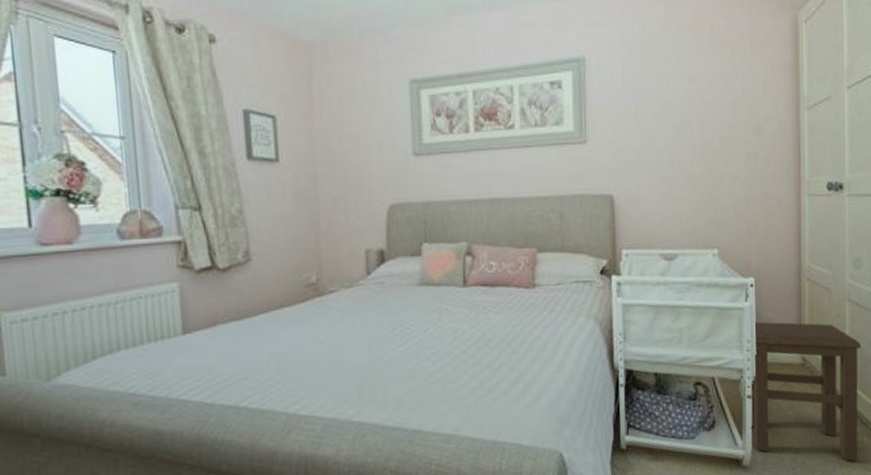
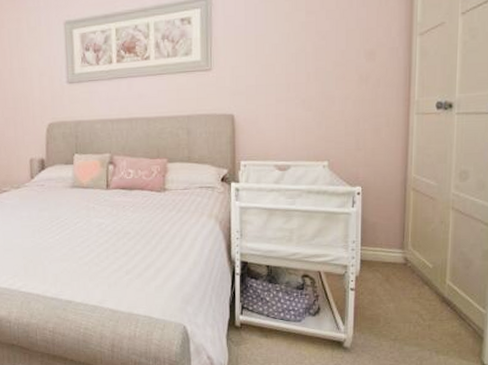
stool: present [749,321,862,462] -> none [351,225,464,351]

